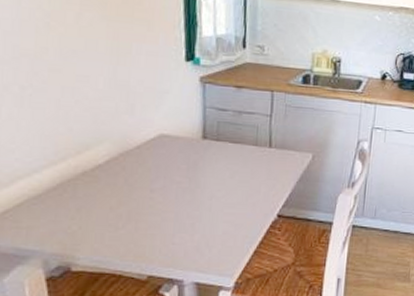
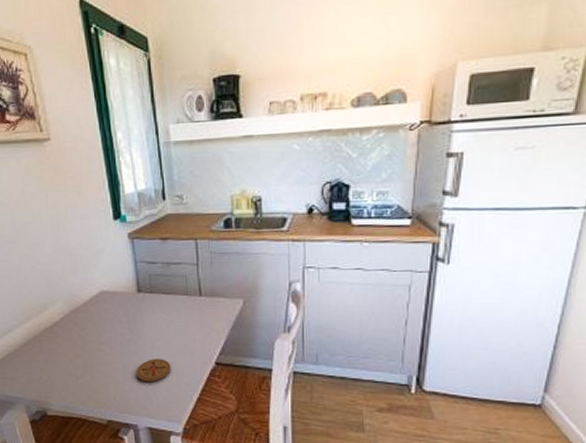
coaster: none [189,209,229,234] -> present [136,359,171,382]

